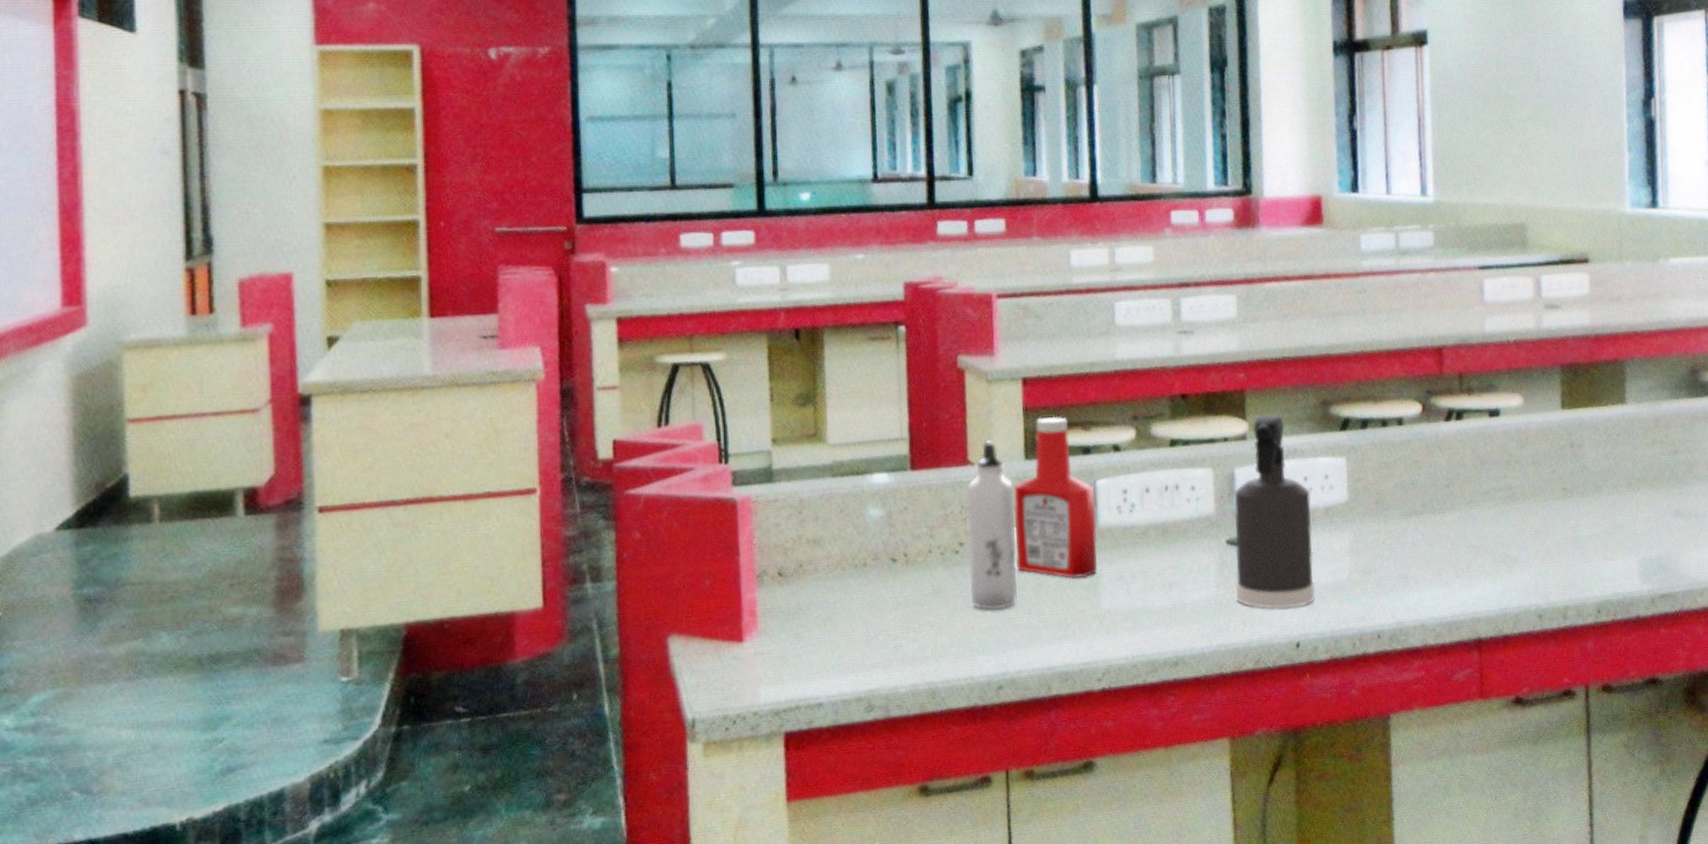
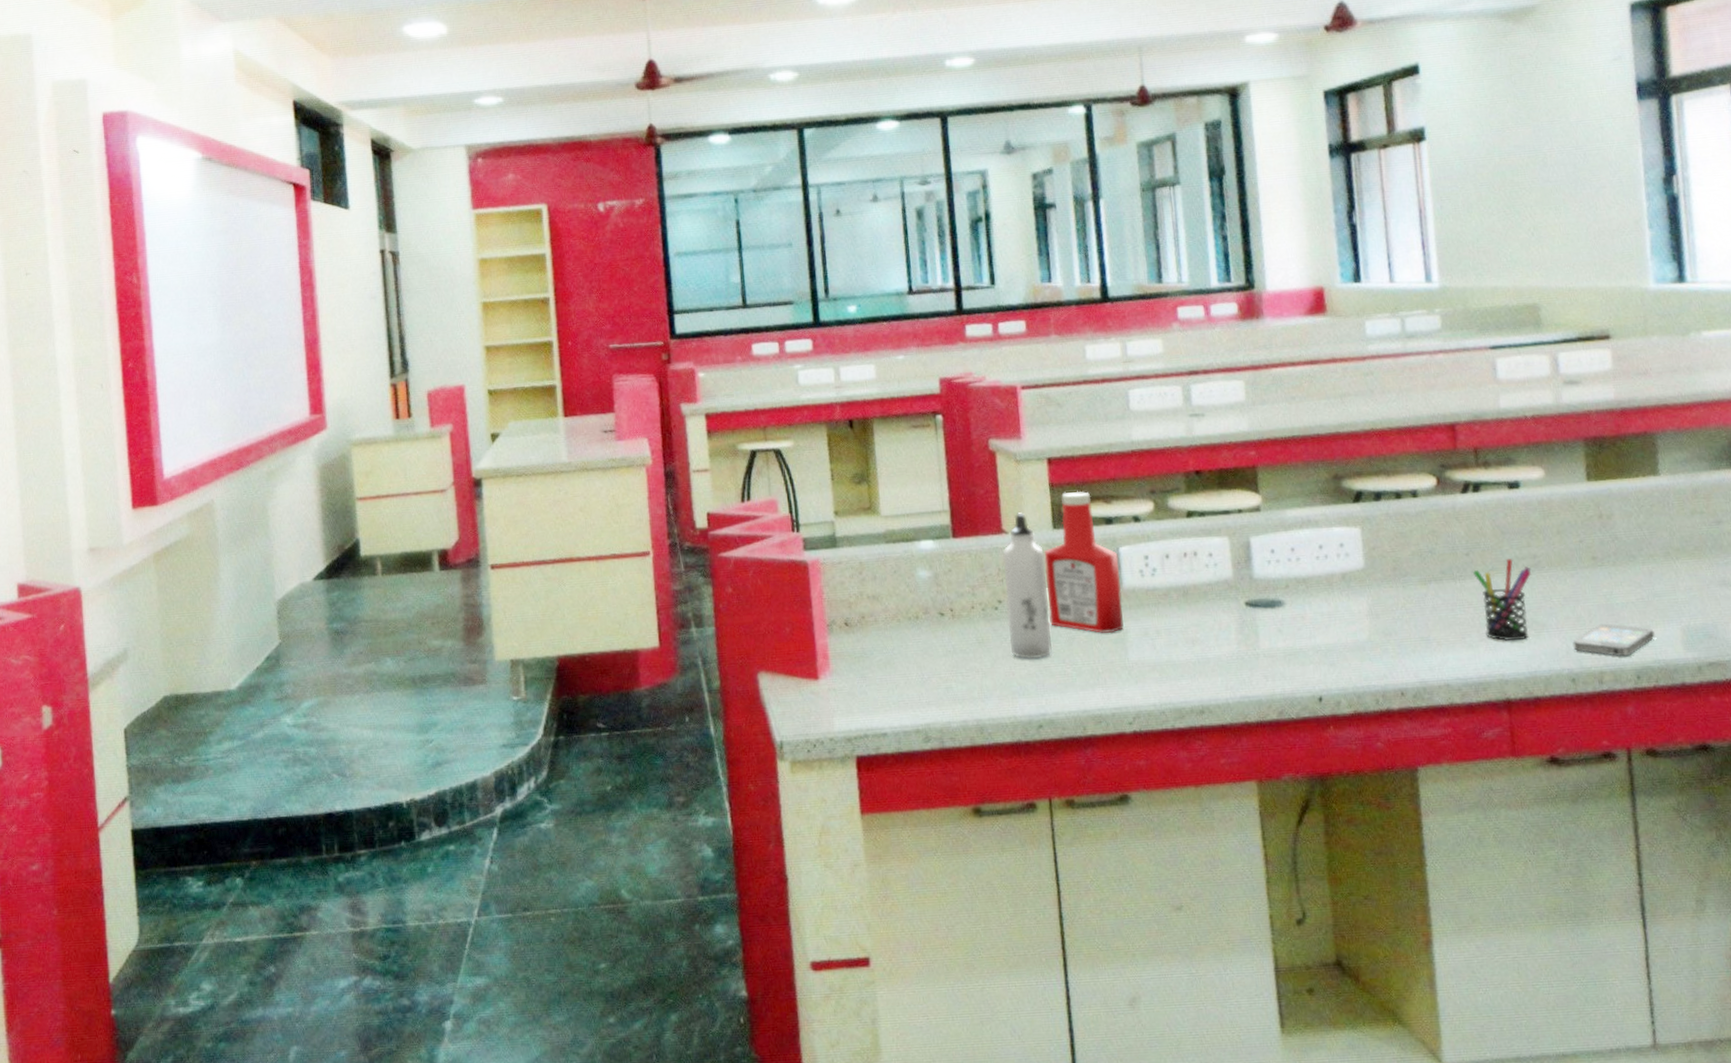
spray bottle: present [1234,414,1315,610] -> none [1251,487,1336,666]
pen holder: none [1452,490,1507,577] -> present [1473,559,1532,641]
smartphone: none [1541,556,1615,591] -> present [1573,623,1655,657]

